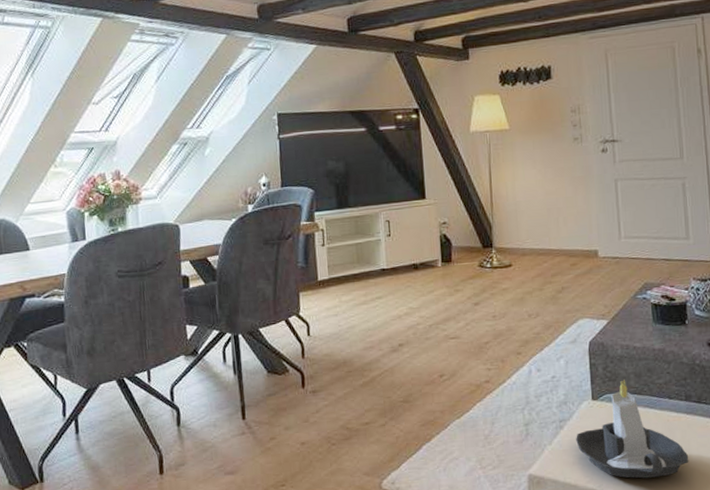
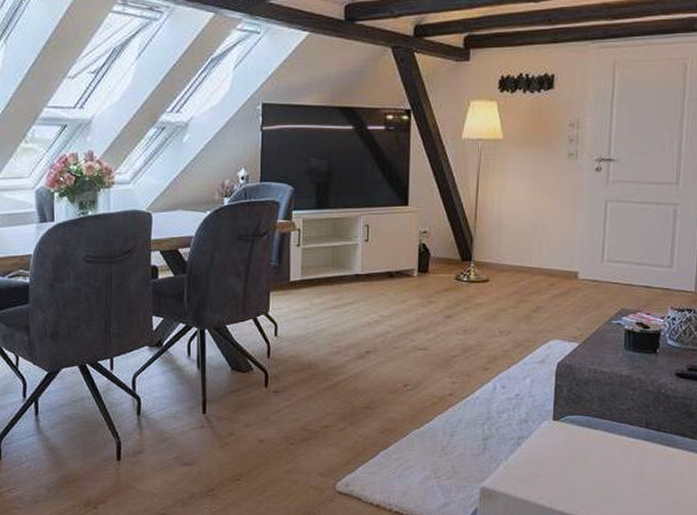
candle: present [576,380,689,479] -> none [532,403,641,499]

